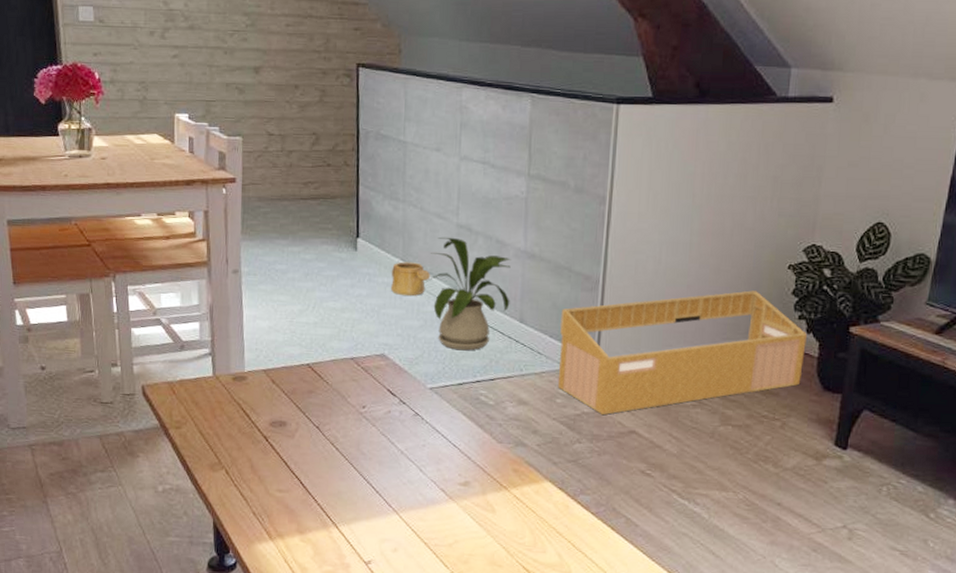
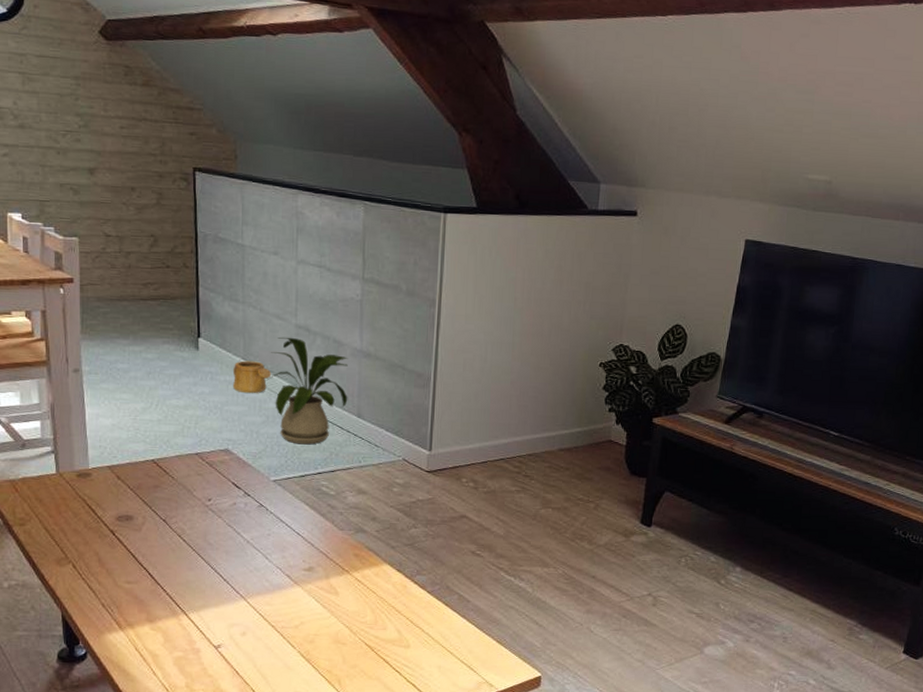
basket: present [557,290,807,415] -> none [394,386,616,501]

